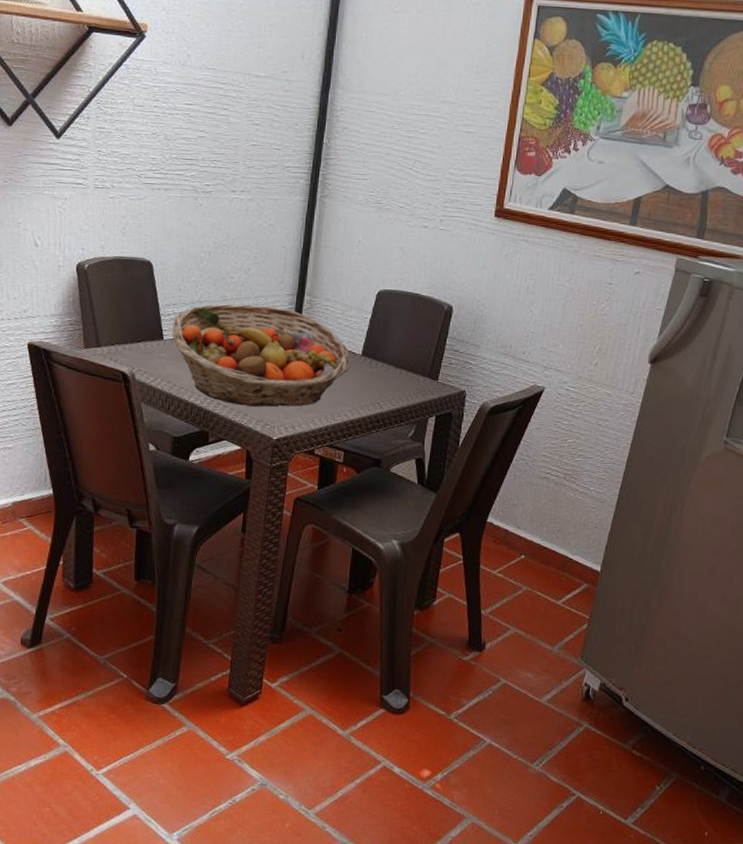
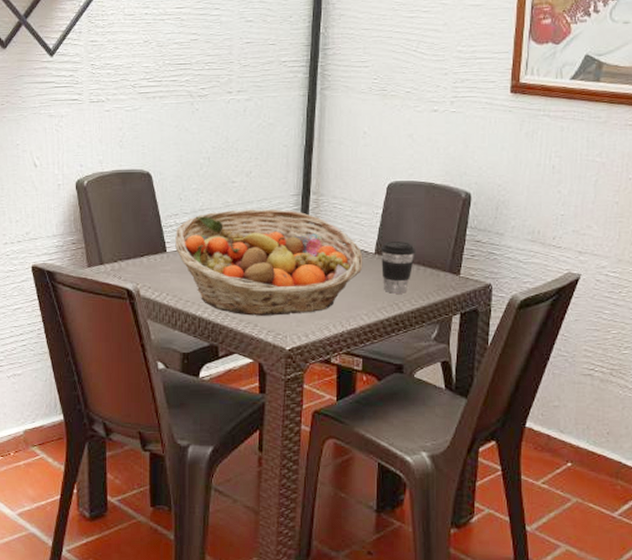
coffee cup: none [366,344,399,394] -> present [381,240,415,294]

